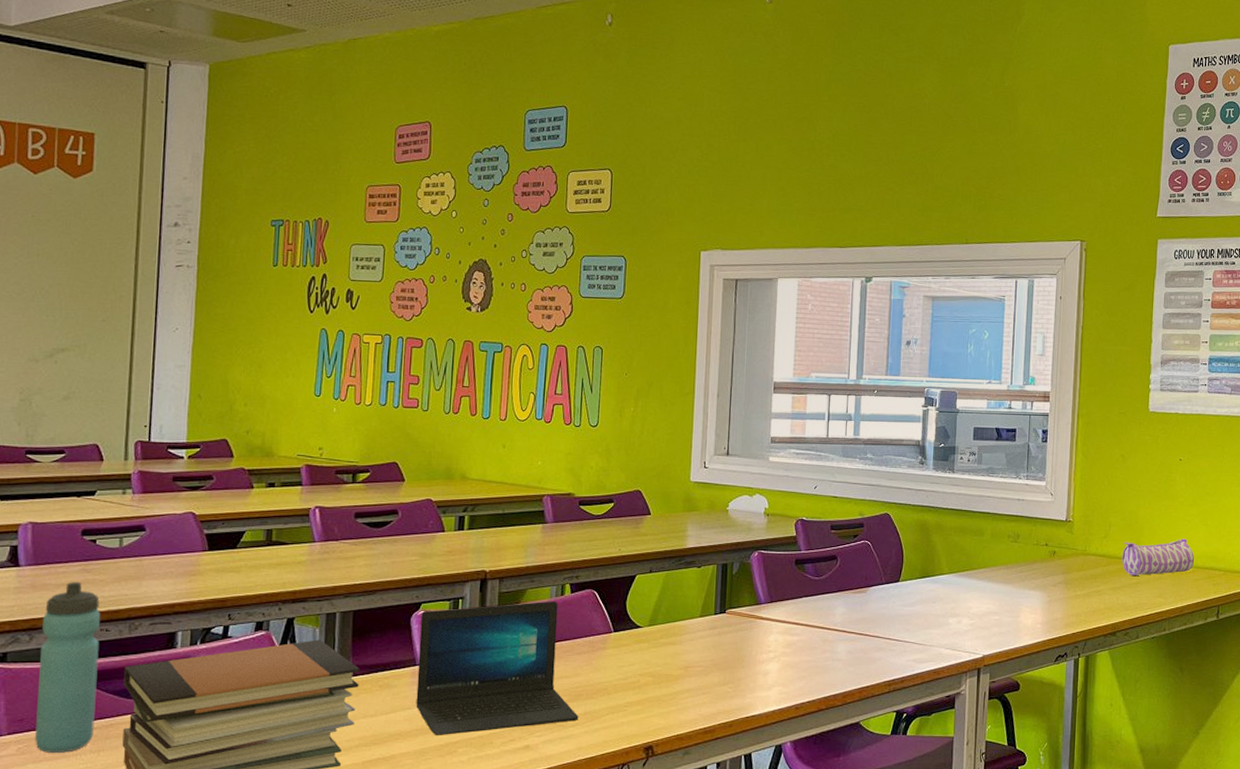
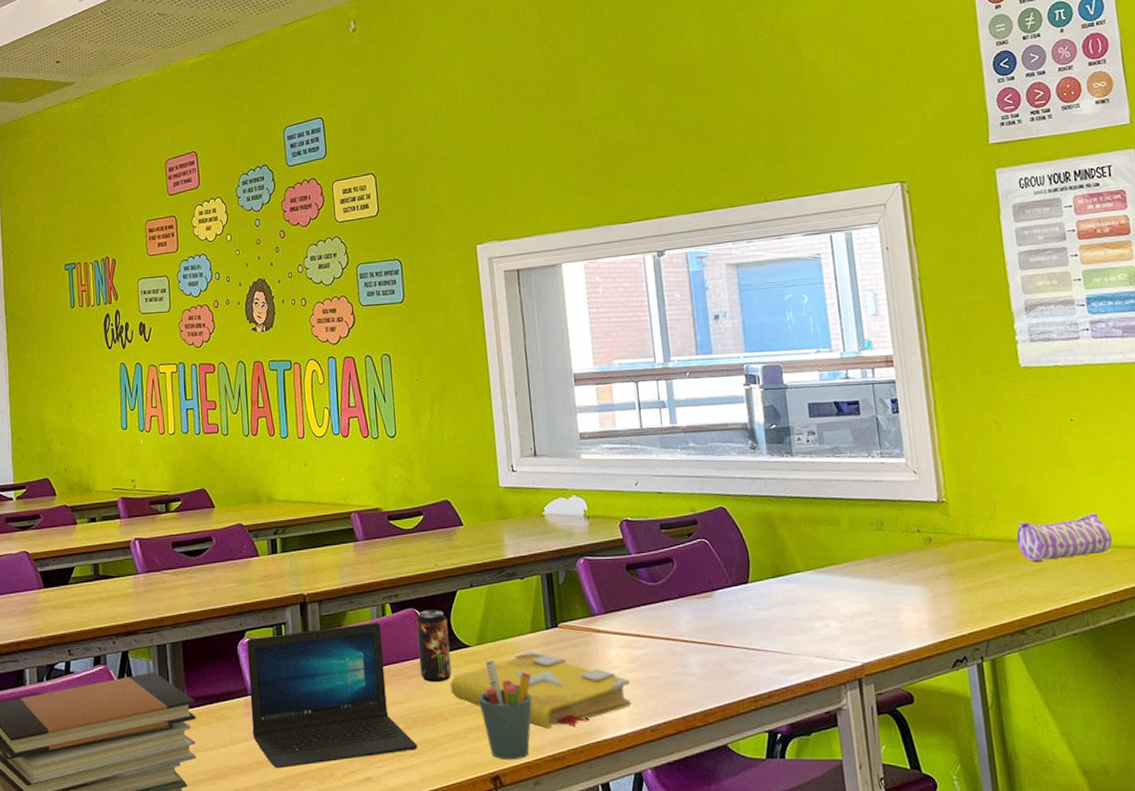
beverage can: none [591,592,624,658] -> present [416,610,452,682]
spell book: none [617,633,783,704] -> present [450,650,632,728]
pen holder: none [643,640,695,732] -> present [479,659,532,760]

